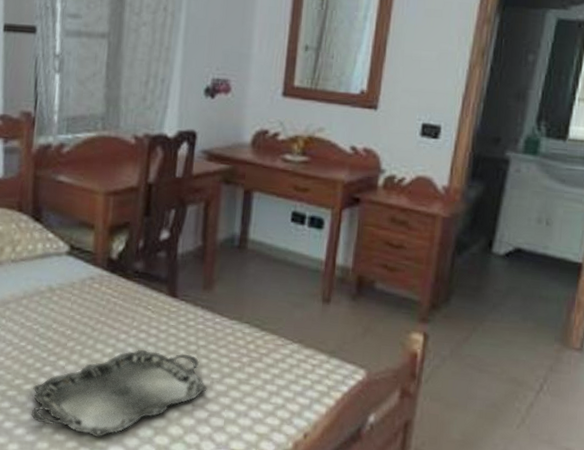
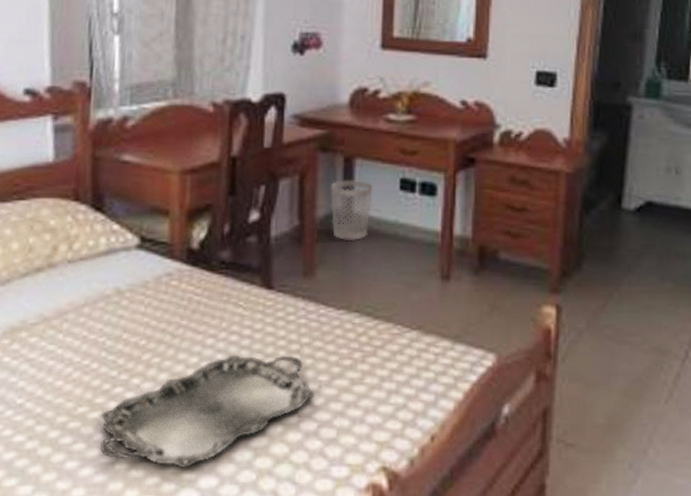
wastebasket: none [230,209,268,263] -> present [330,180,373,242]

